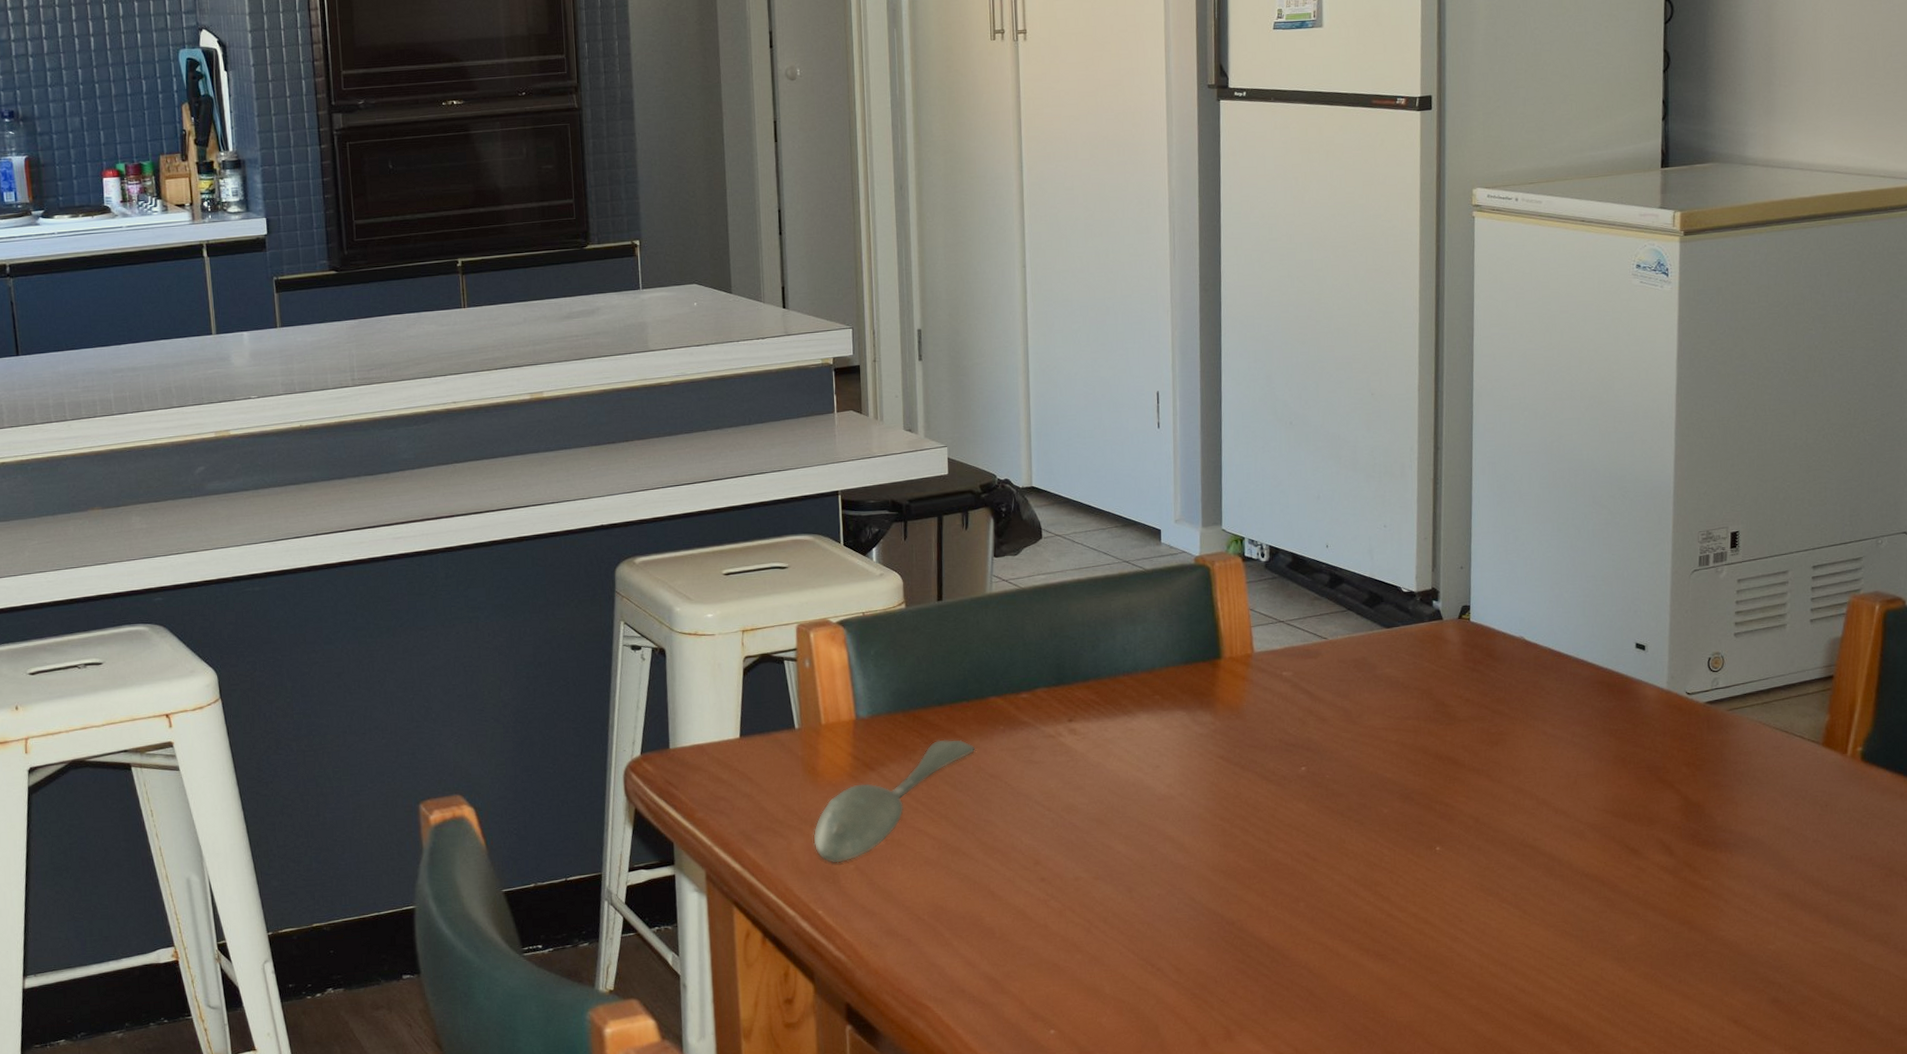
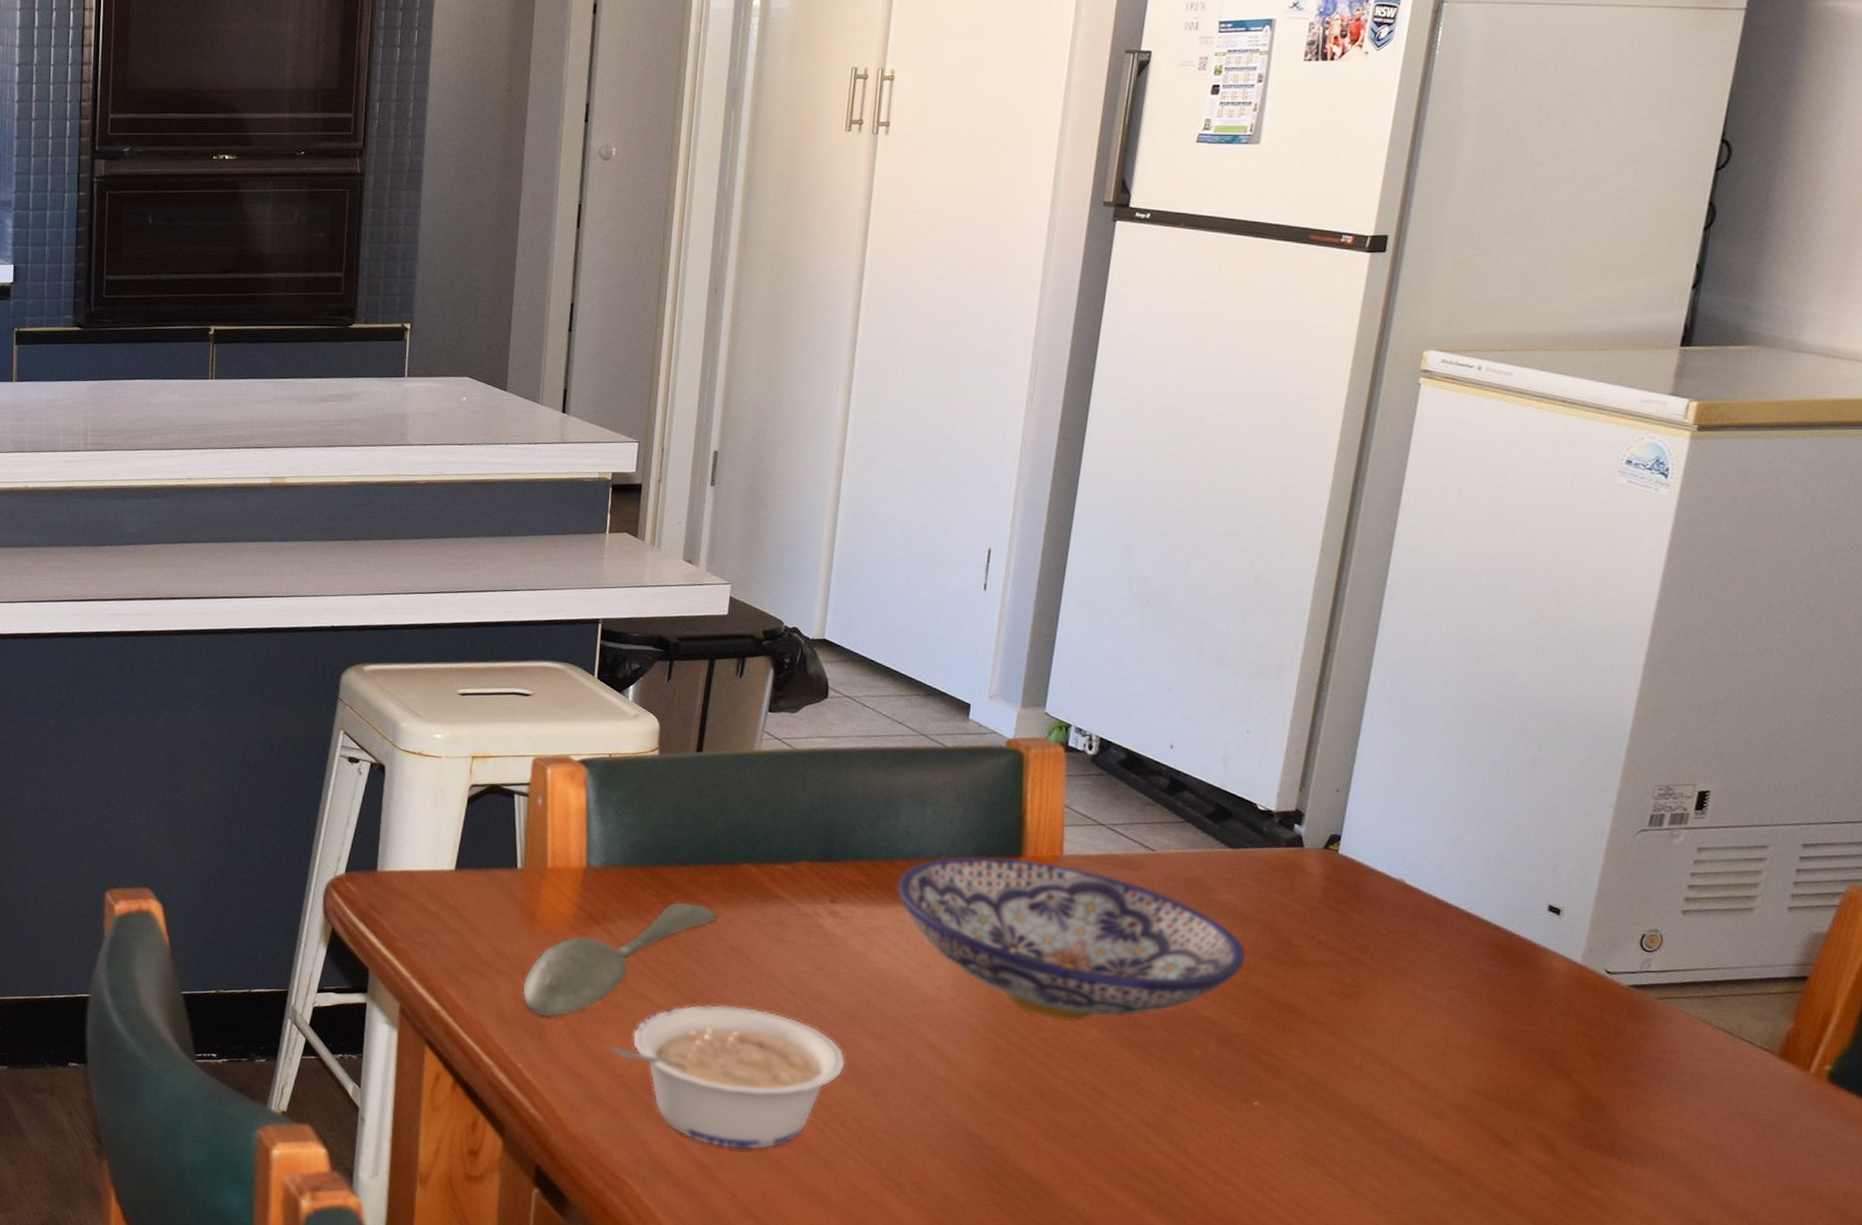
legume: none [897,827,1101,960] -> present [609,1004,846,1150]
bowl: none [1122,661,1412,800] -> present [897,856,1247,1022]

